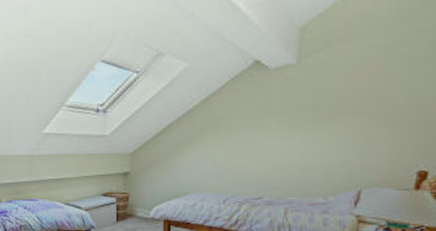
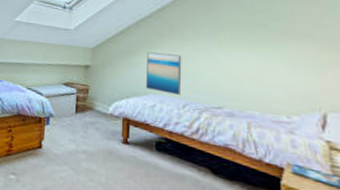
wall art: none [186,149,225,192] -> present [145,52,182,96]

